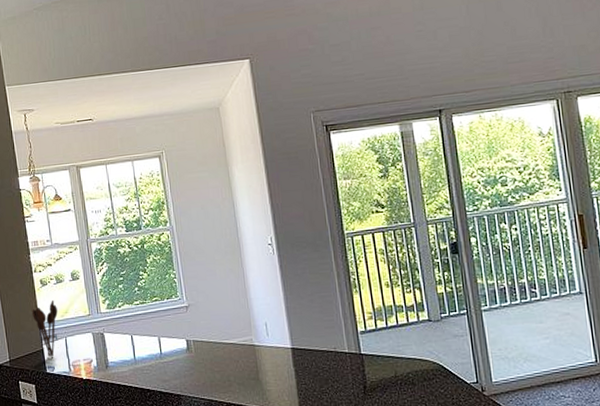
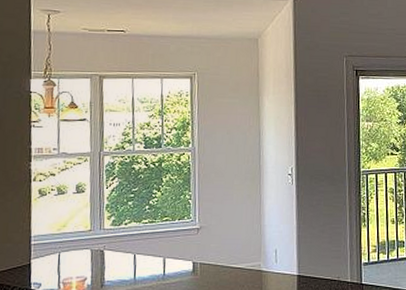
utensil holder: present [32,299,58,357] -> none [23,211,54,273]

